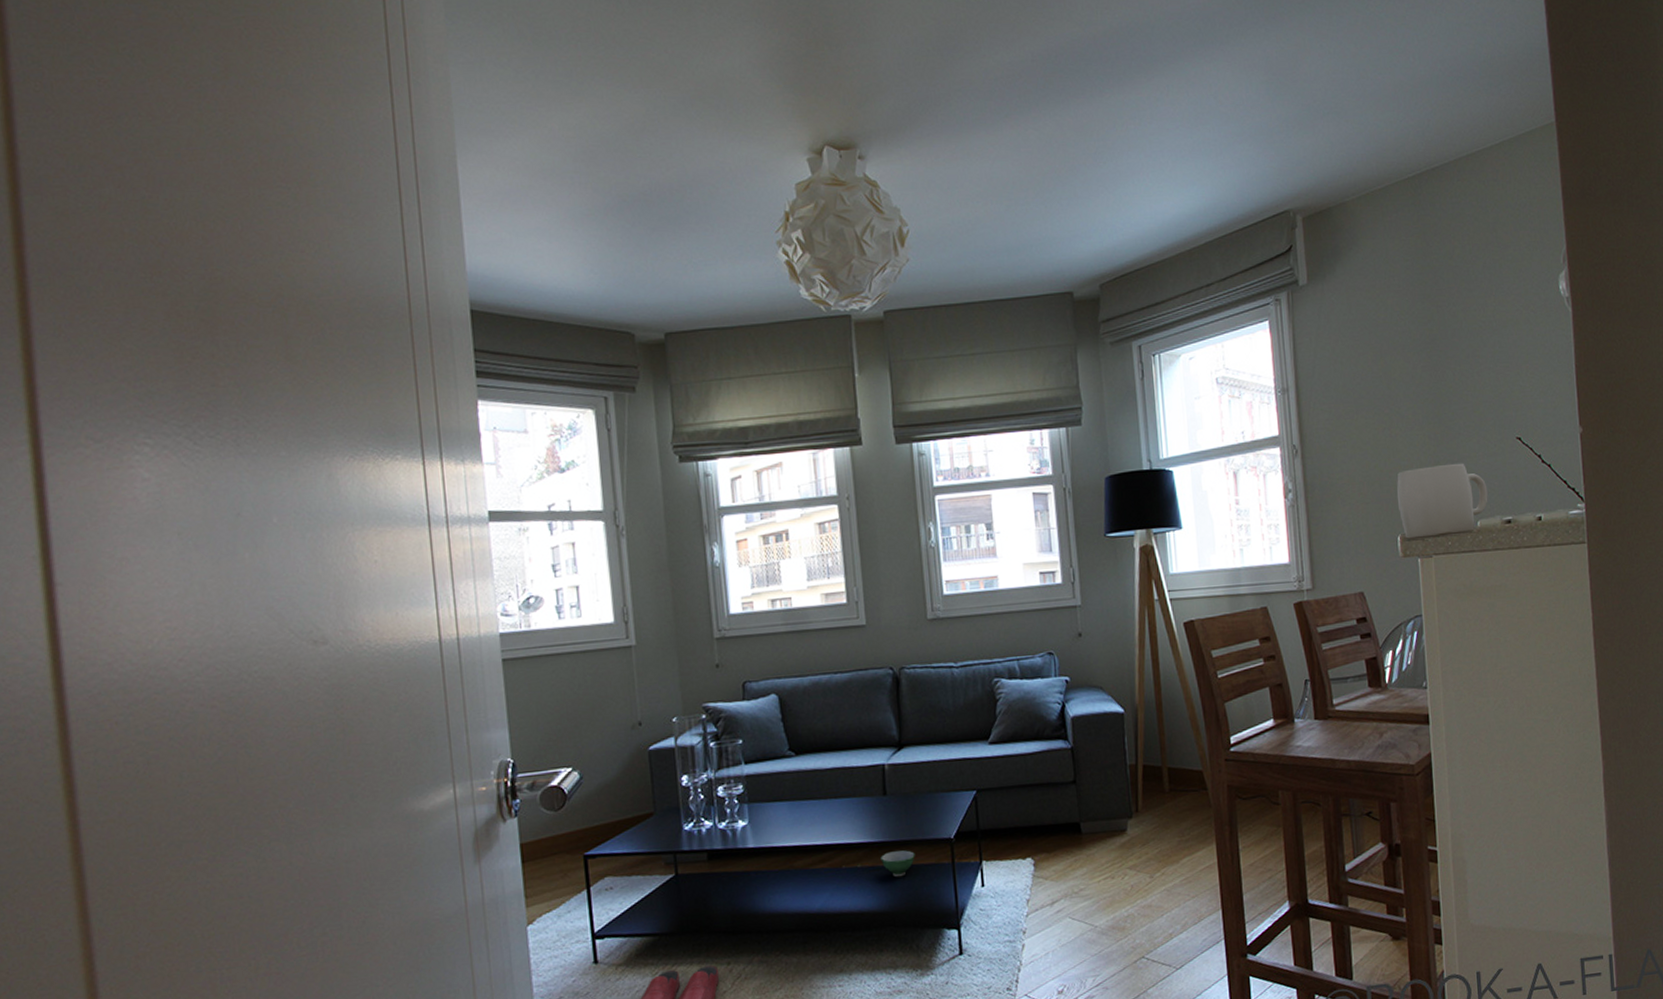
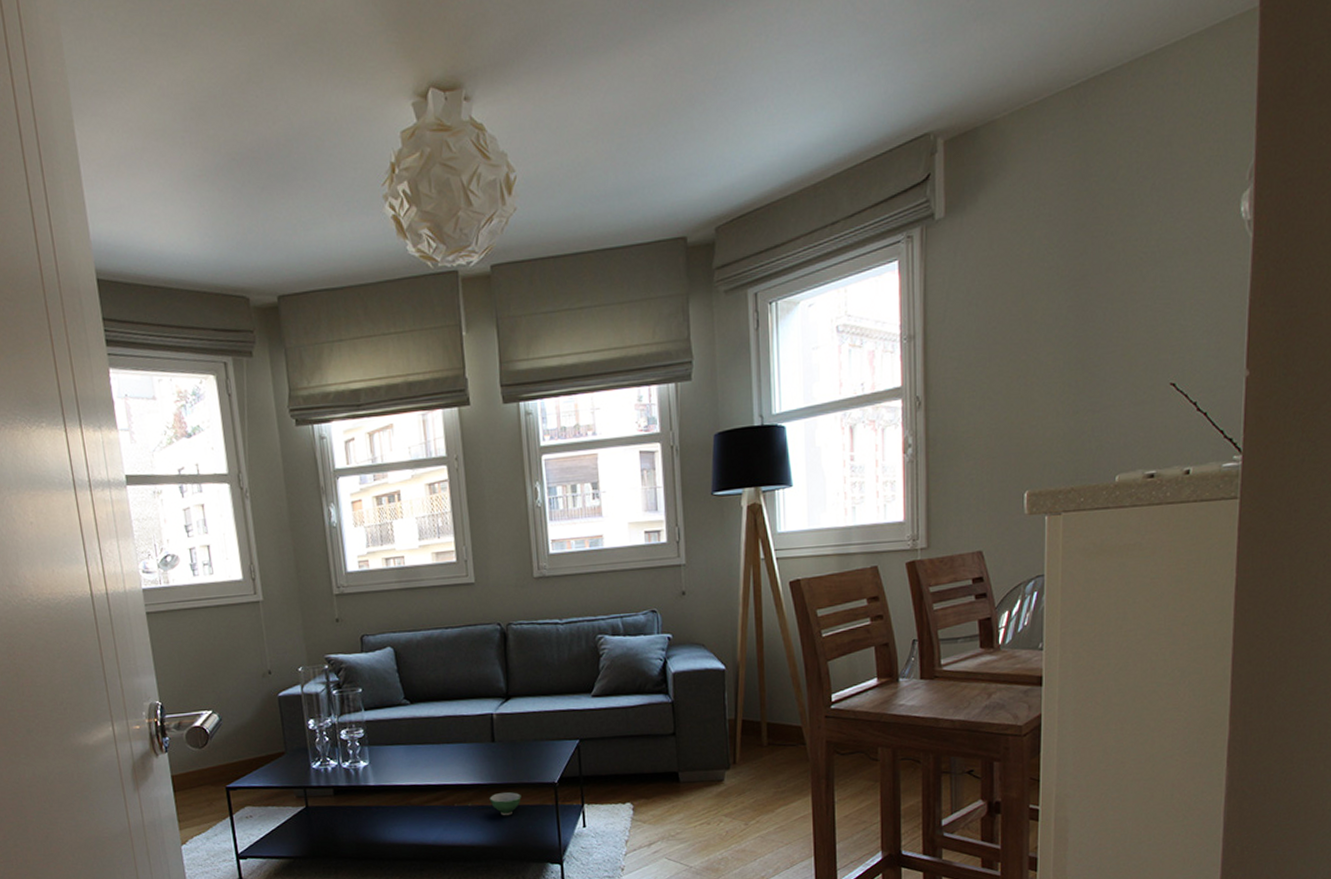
mug: present [1396,463,1488,540] -> none [1027,412,1131,497]

